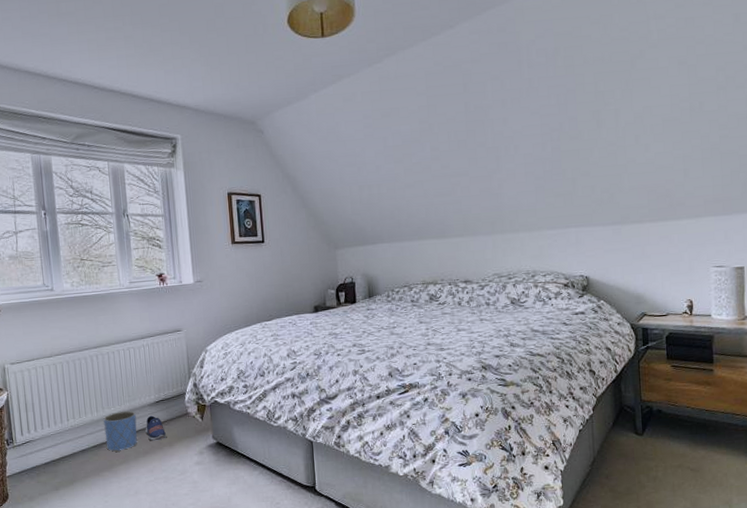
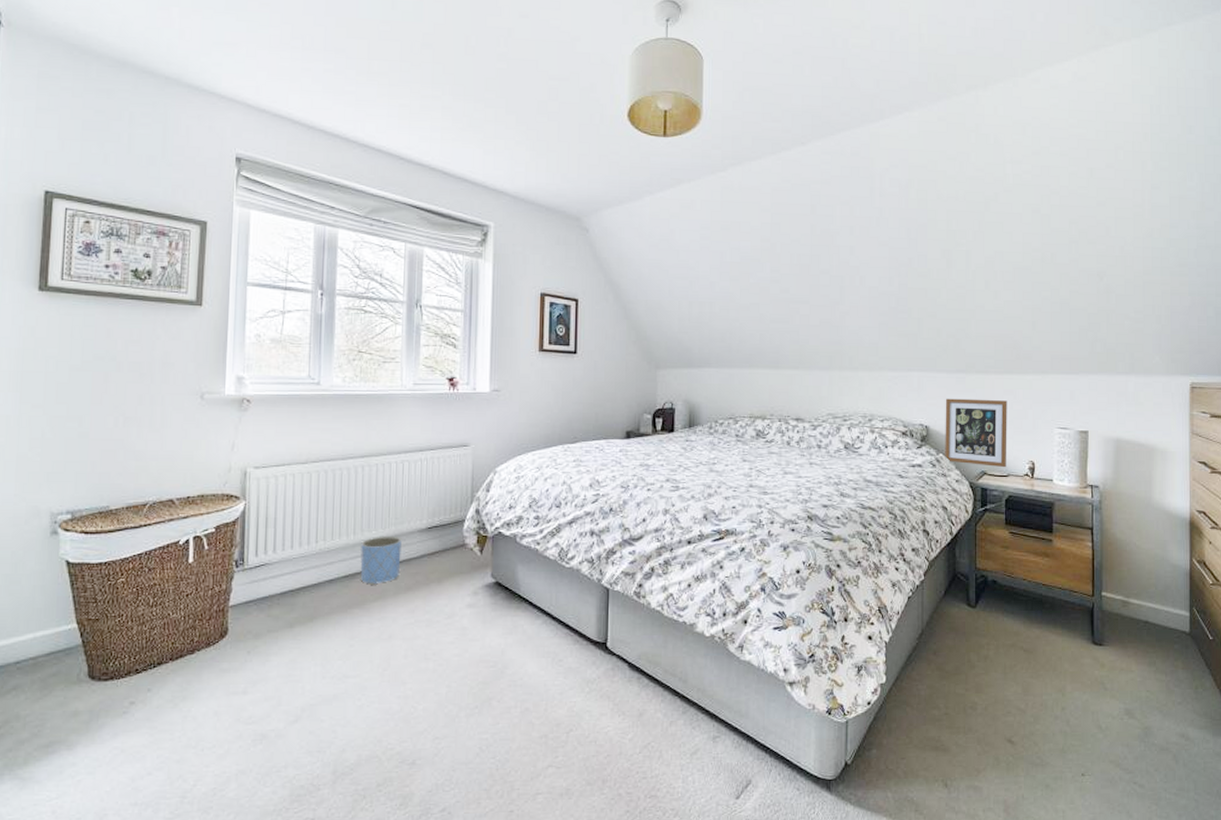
shoe: present [145,415,167,441] -> none [410,544,437,575]
picture frame: none [603,246,665,308] -> present [945,398,1007,468]

